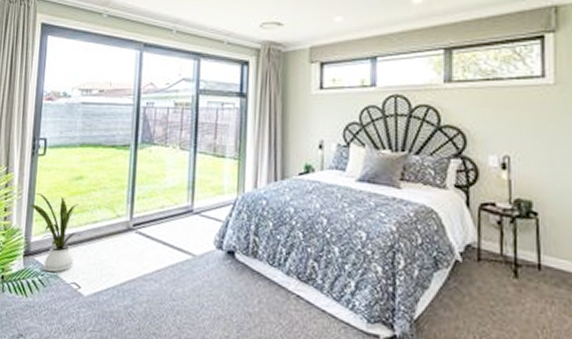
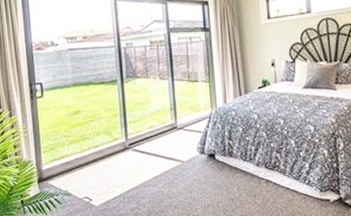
house plant: present [29,193,81,273] -> none [36,129,85,192]

